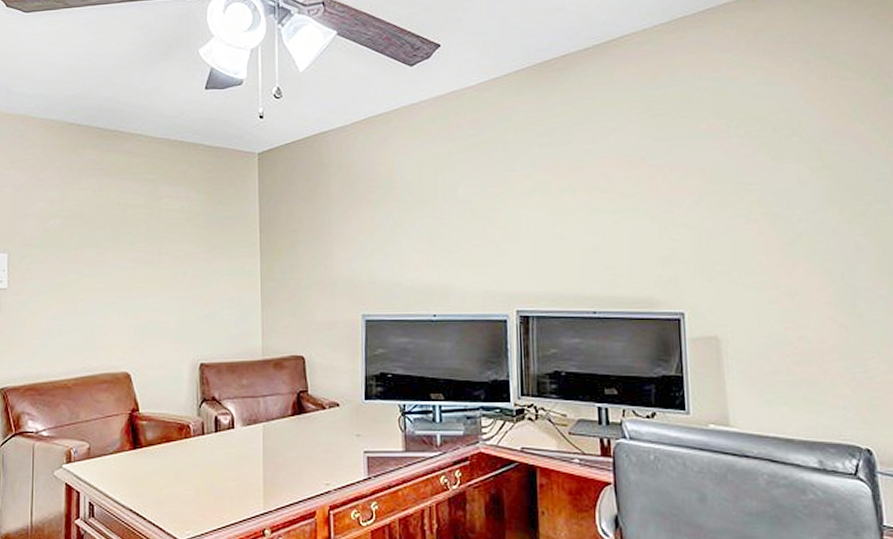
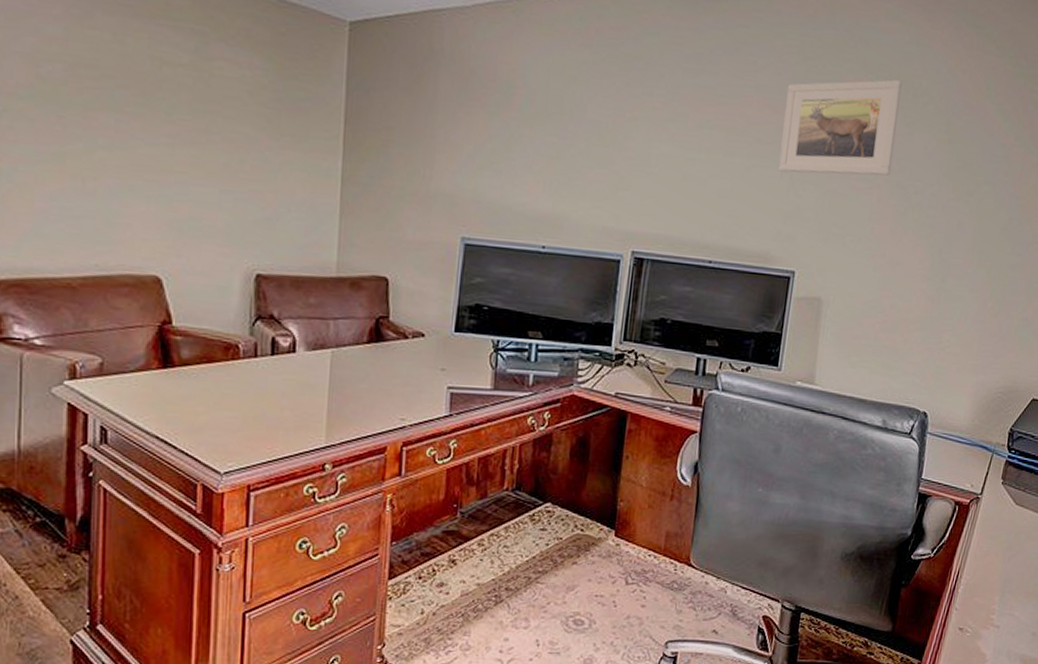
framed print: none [641,119,766,220] -> present [778,79,902,176]

